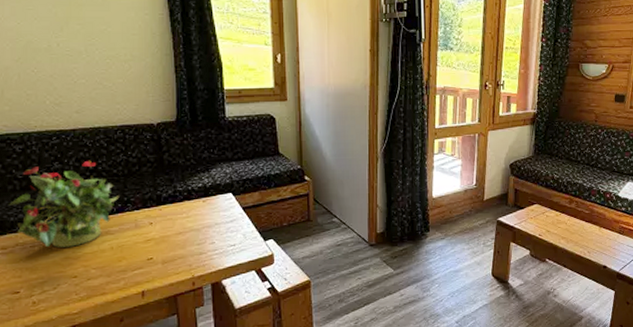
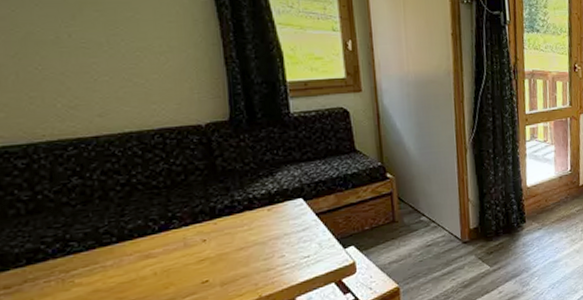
potted plant: present [8,160,119,248] -> none [10,172,162,281]

